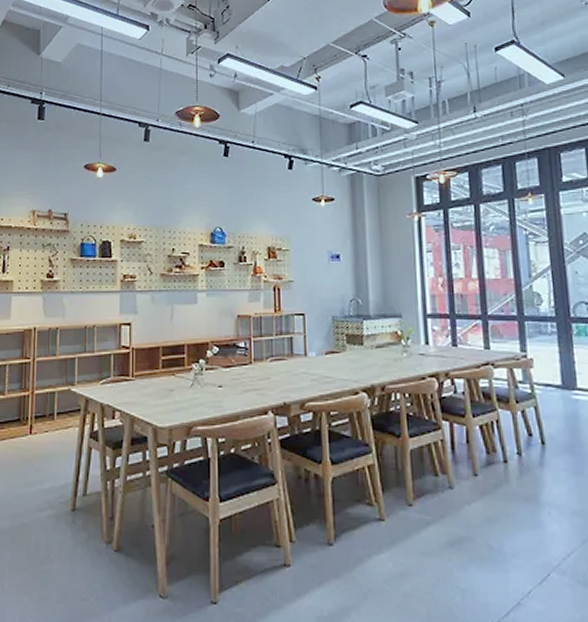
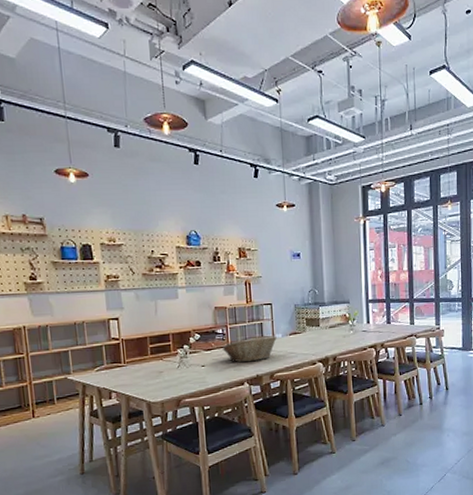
fruit basket: none [243,354,310,386] -> present [222,336,277,363]

